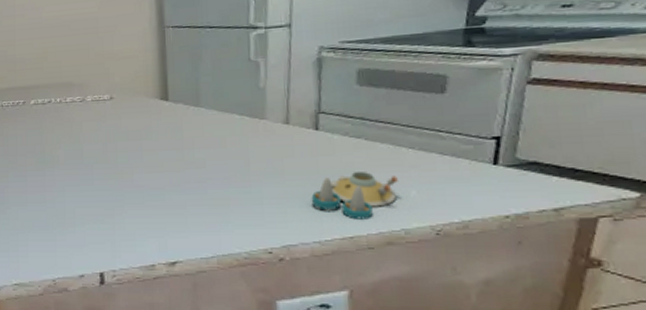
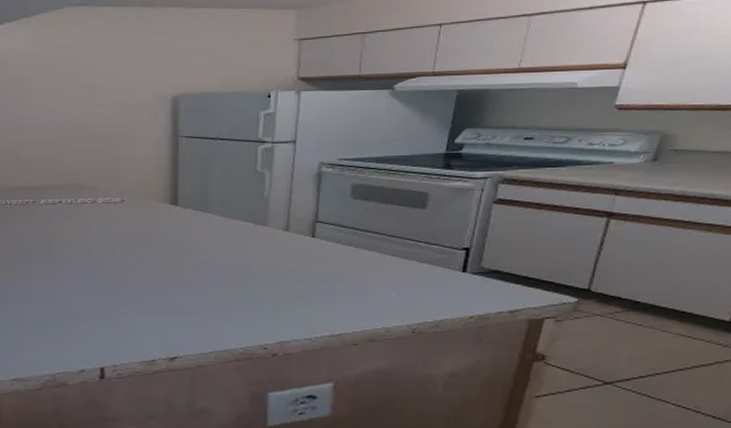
salt and pepper shaker set: present [311,171,398,220] -> none [305,275,382,319]

